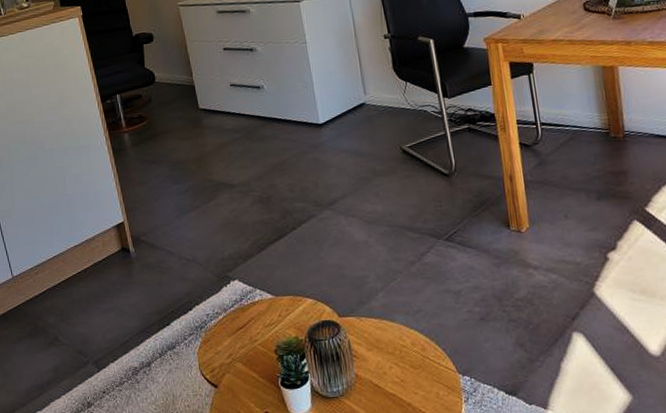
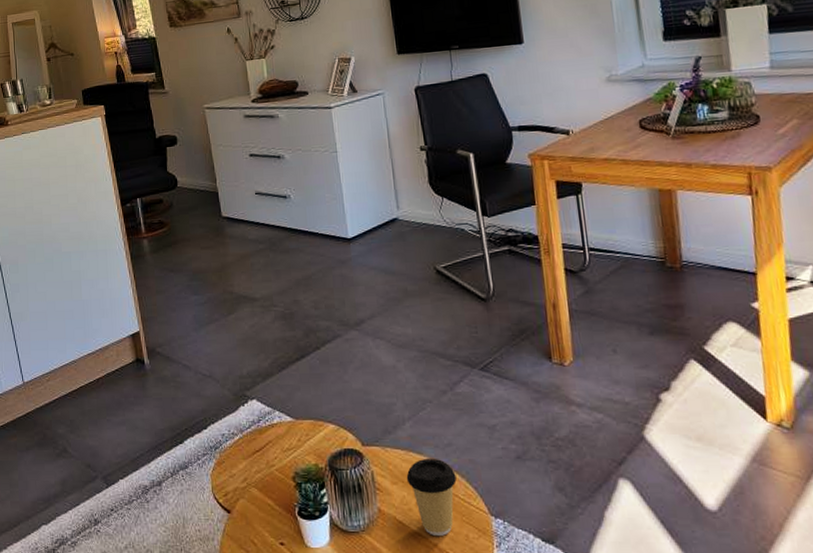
coffee cup: none [380,324,427,396] -> present [406,458,457,536]

